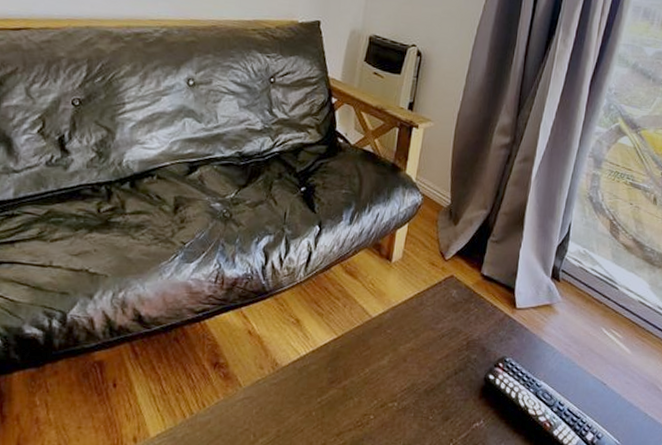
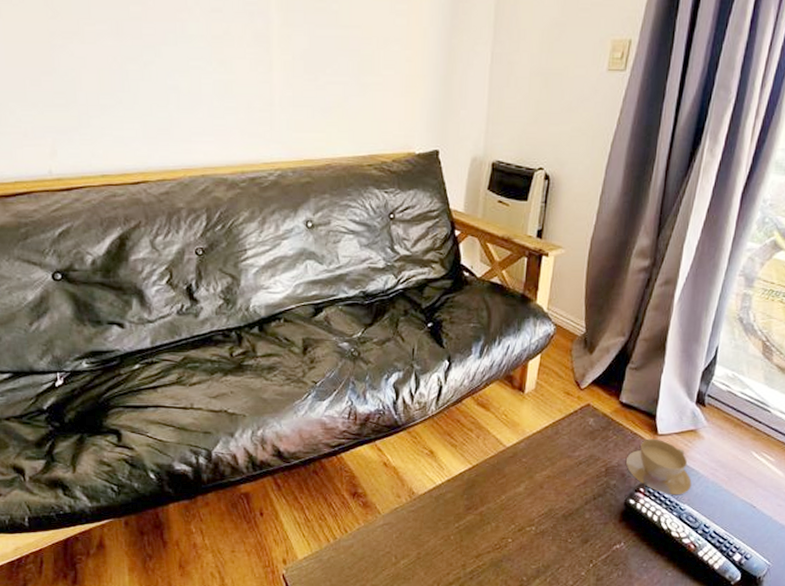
teacup: none [486,312,548,371] -> present [625,438,692,495]

